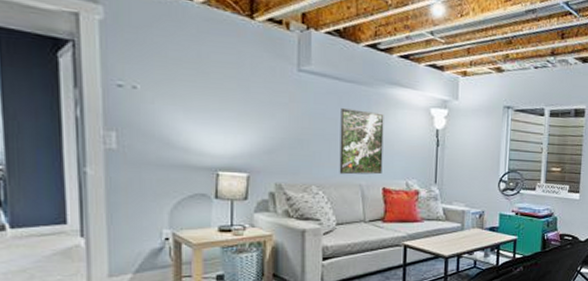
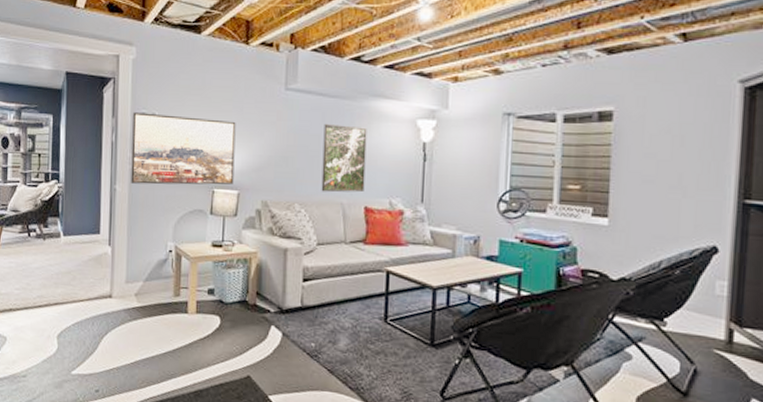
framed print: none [105,83,242,168] -> present [131,112,236,185]

